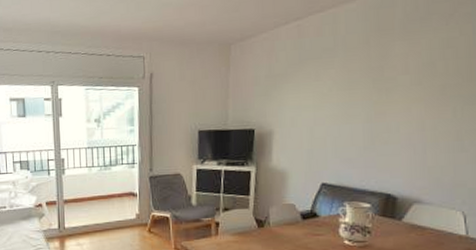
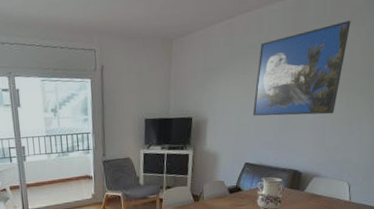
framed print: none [329,17,452,129] -> present [252,20,351,116]

